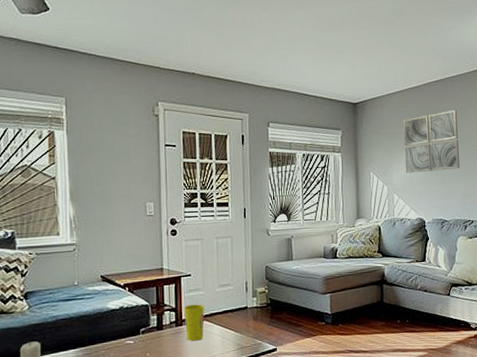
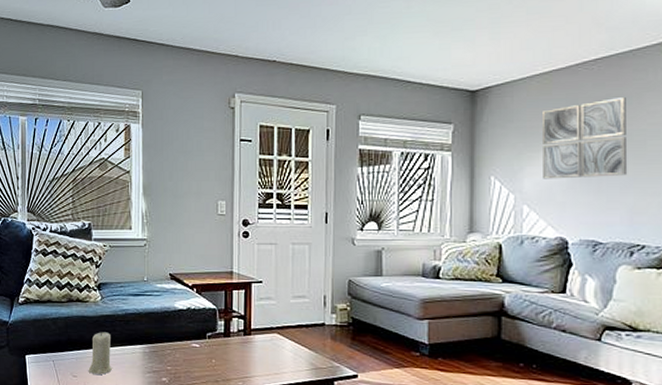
cup: present [183,304,205,341] -> none [252,314,275,354]

